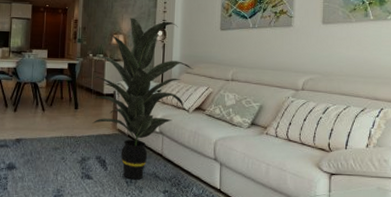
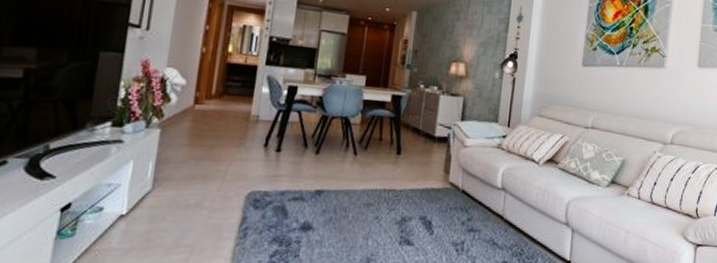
indoor plant: present [92,17,193,180] -> none [418,42,548,248]

